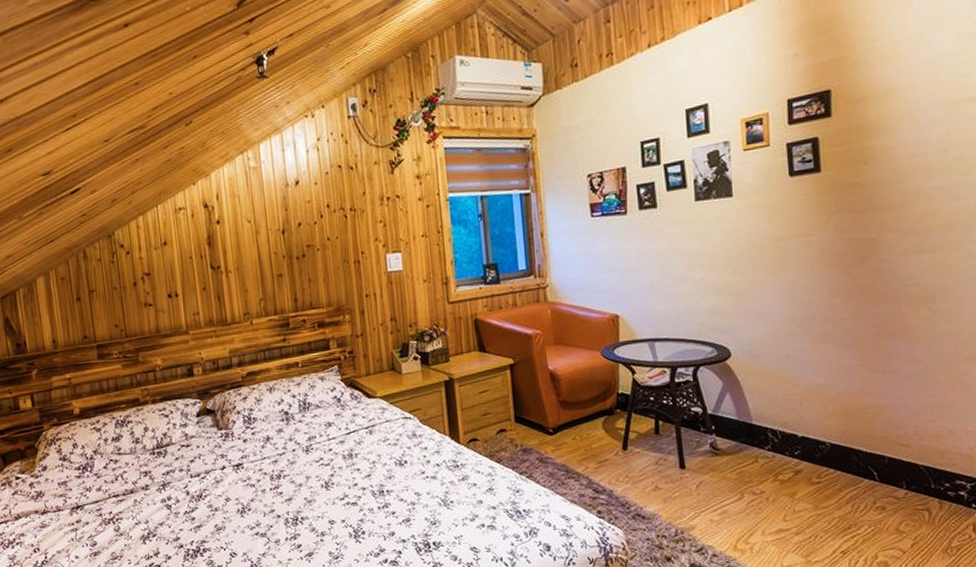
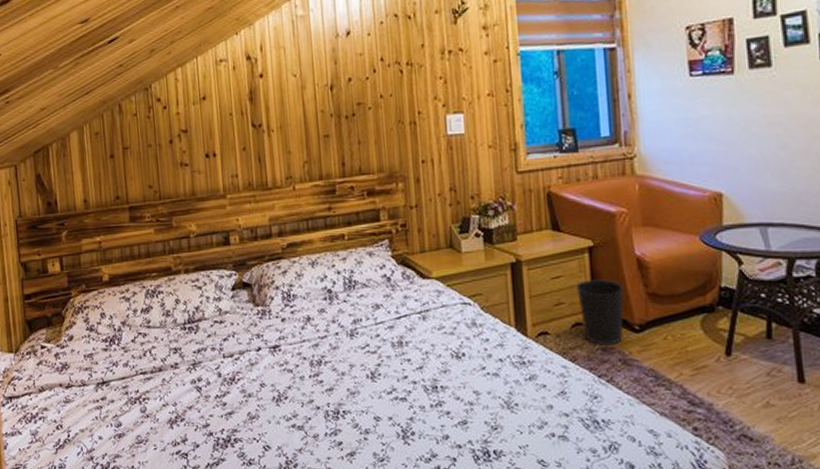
wastebasket: none [500,391,540,447] -> present [577,279,624,345]

